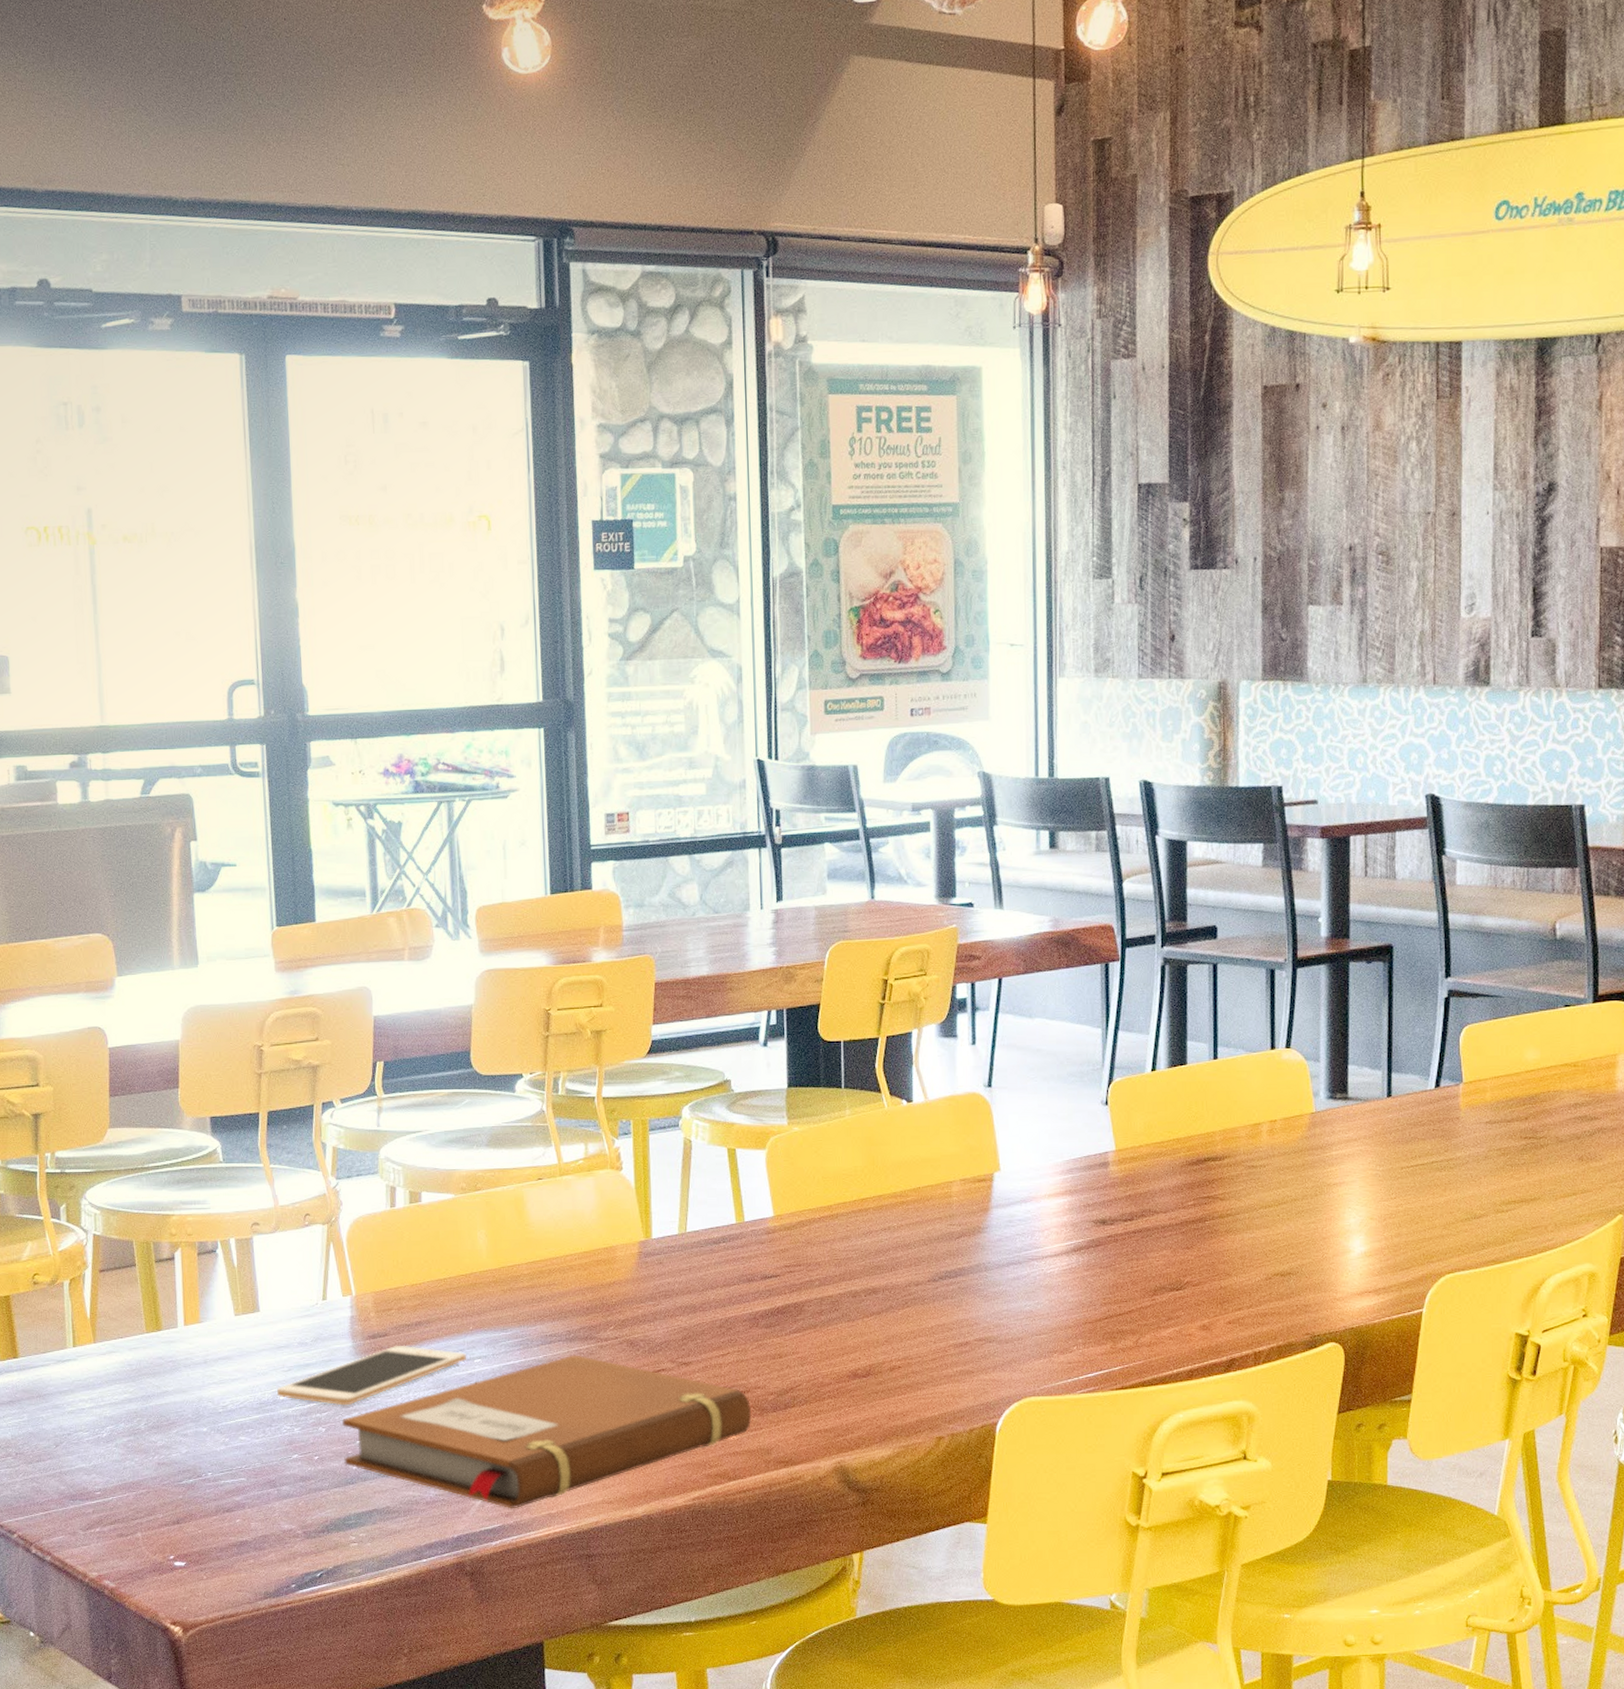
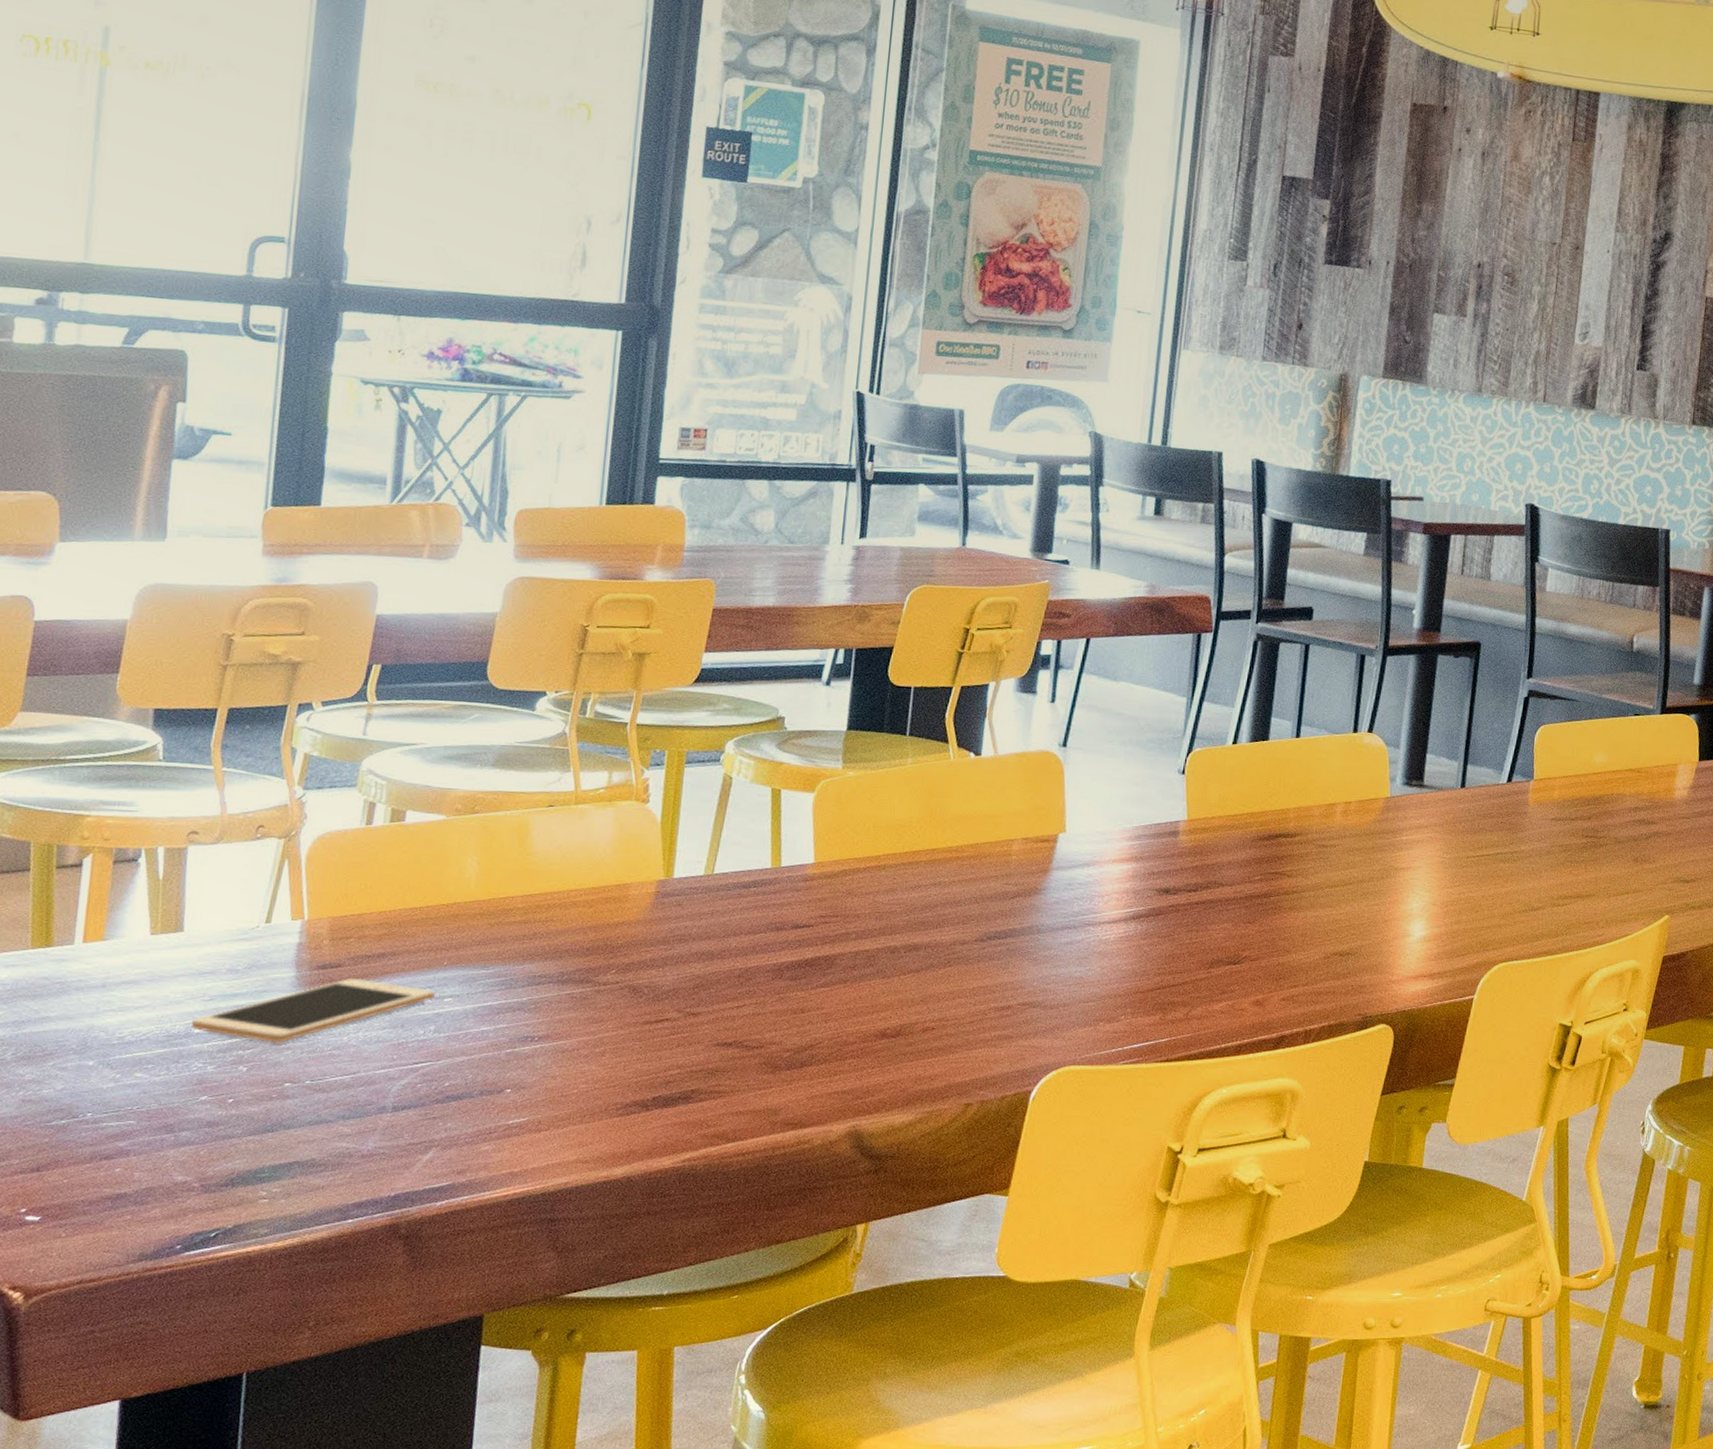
notebook: present [342,1355,751,1508] -> none [265,998,762,1165]

